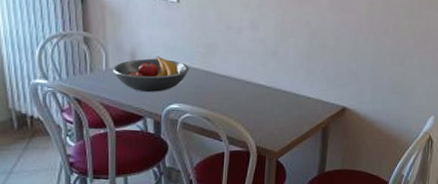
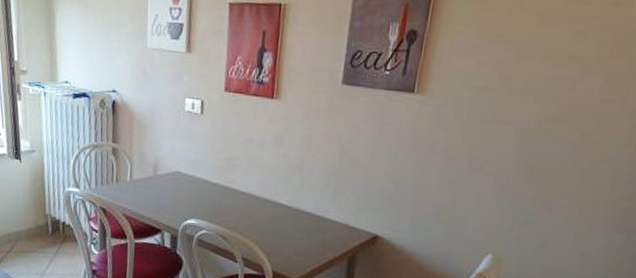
fruit bowl: present [112,56,189,92] -> none [135,169,208,206]

